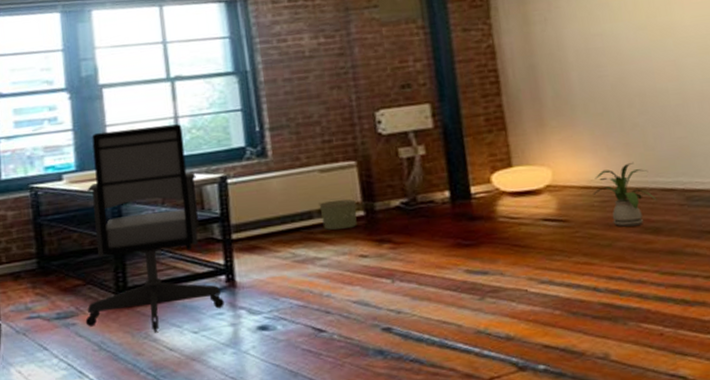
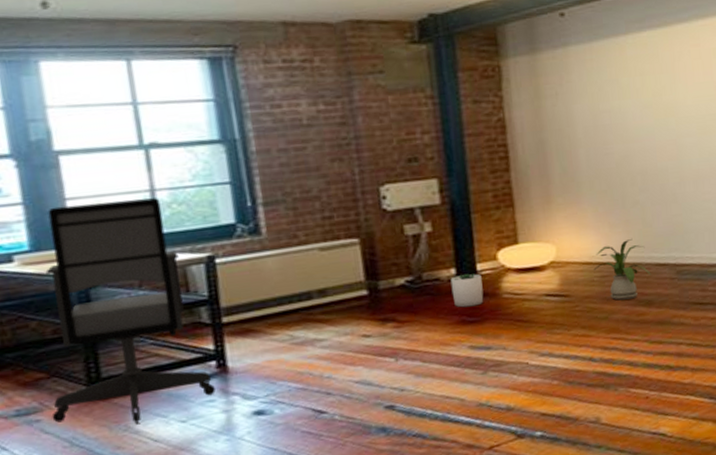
basket: present [319,199,357,230] -> none [319,278,360,311]
planter: none [445,196,479,230] -> present [450,273,484,308]

